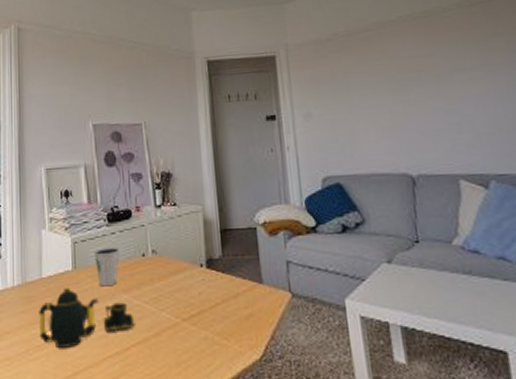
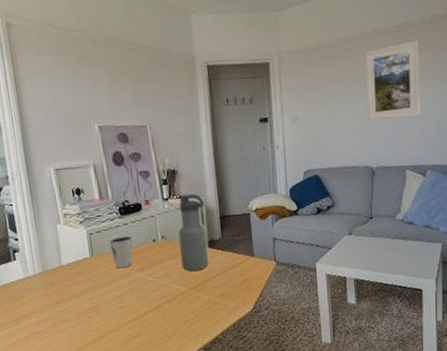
teapot: present [39,286,135,348] -> none [62,270,150,320]
water bottle: none [171,200,206,298] -> present [178,193,208,272]
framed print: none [389,25,471,119] -> present [365,40,420,122]

